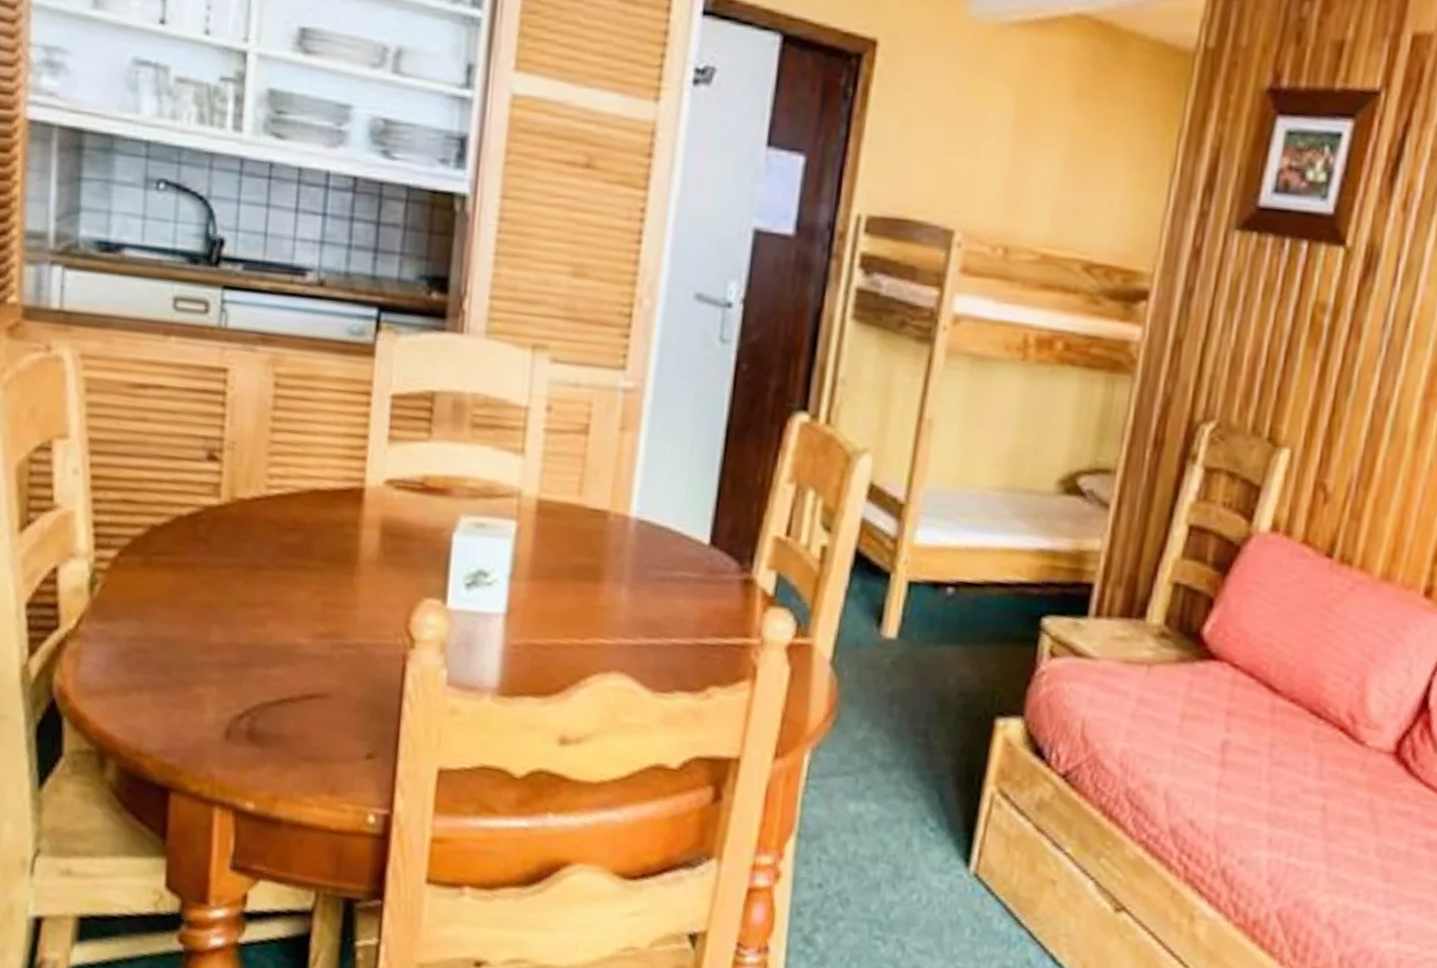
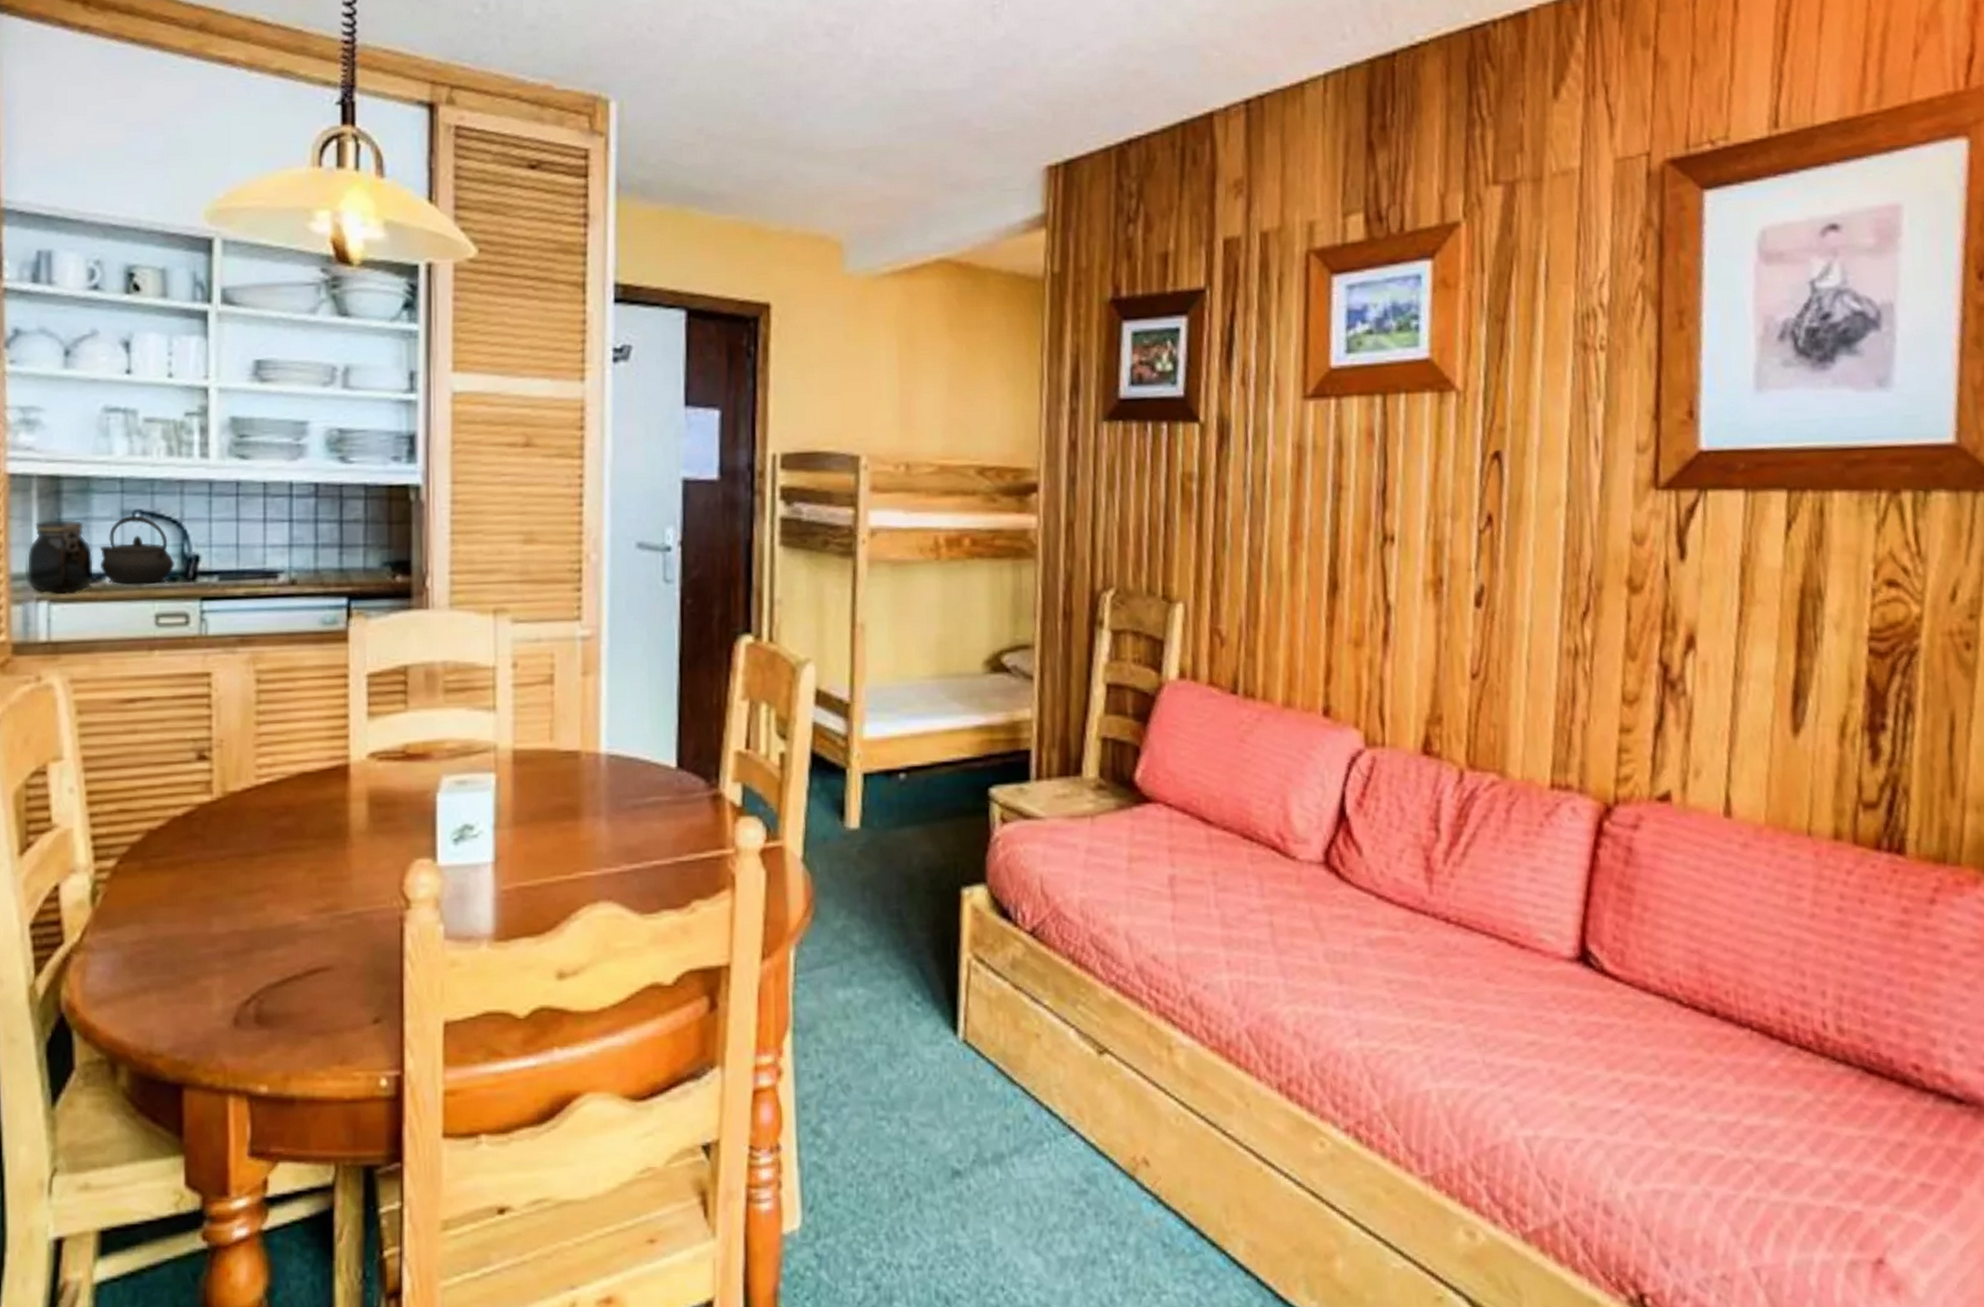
jar: none [43,177,112,262] -> present [28,519,93,594]
kettle: none [120,183,197,264] -> present [99,514,174,586]

